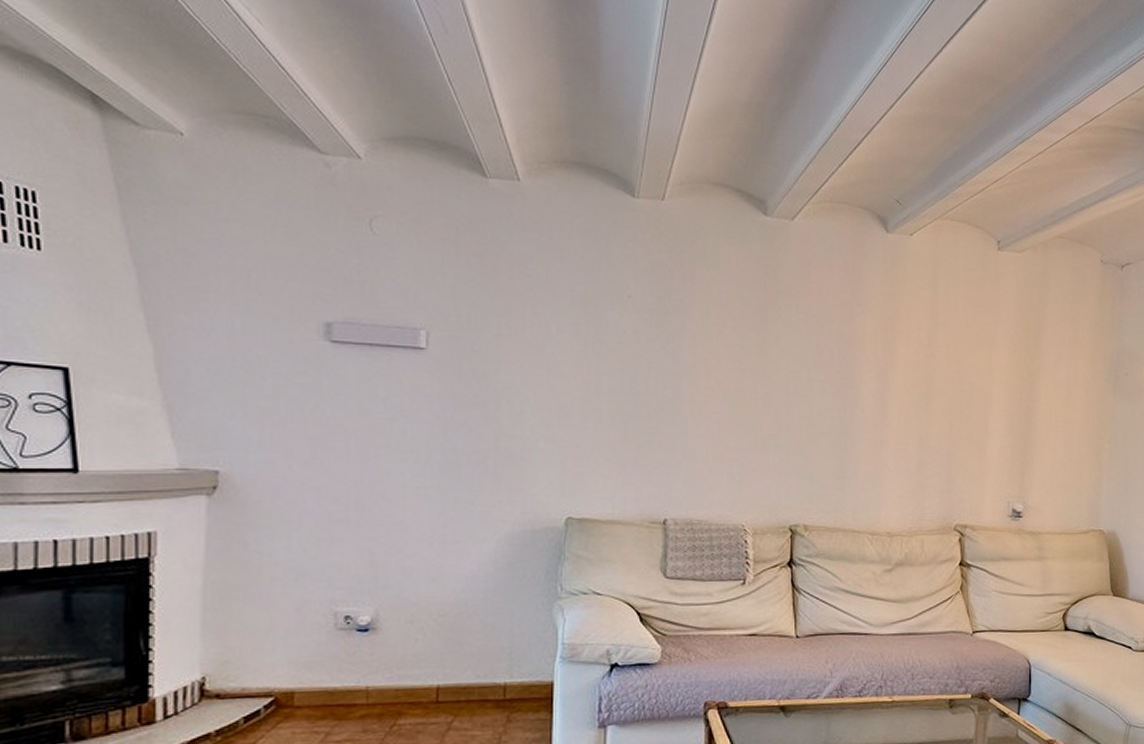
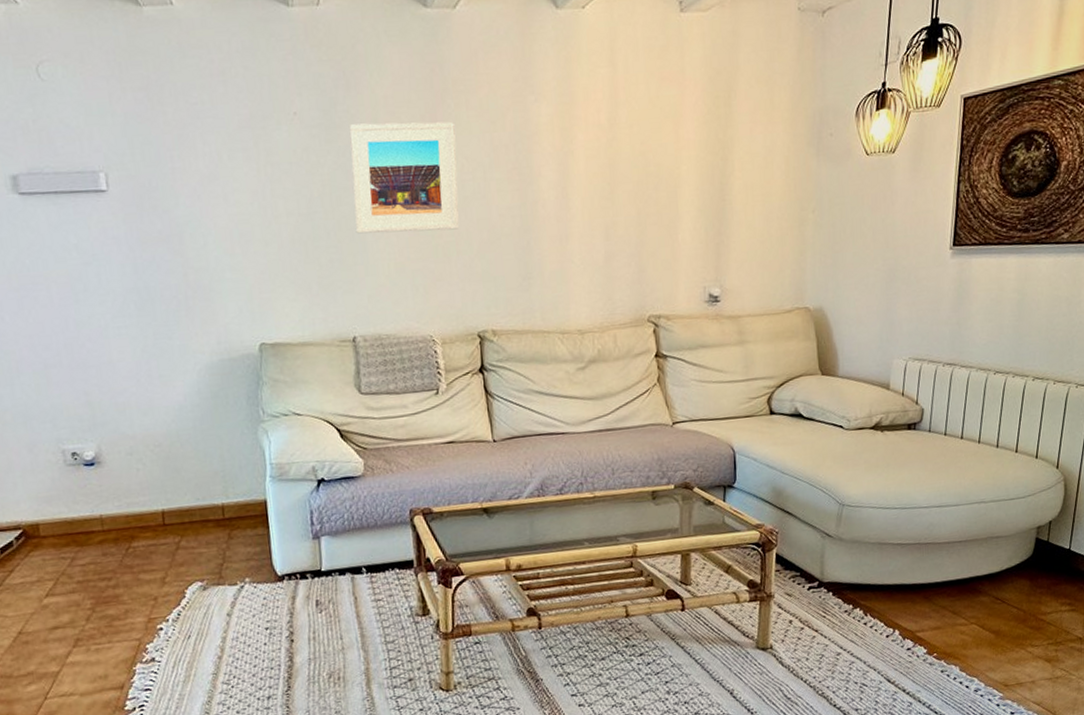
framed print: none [677,313,783,424] -> present [349,121,459,234]

